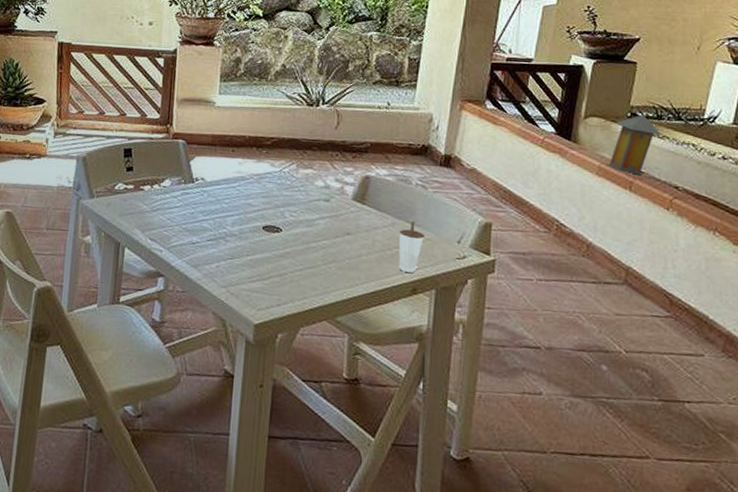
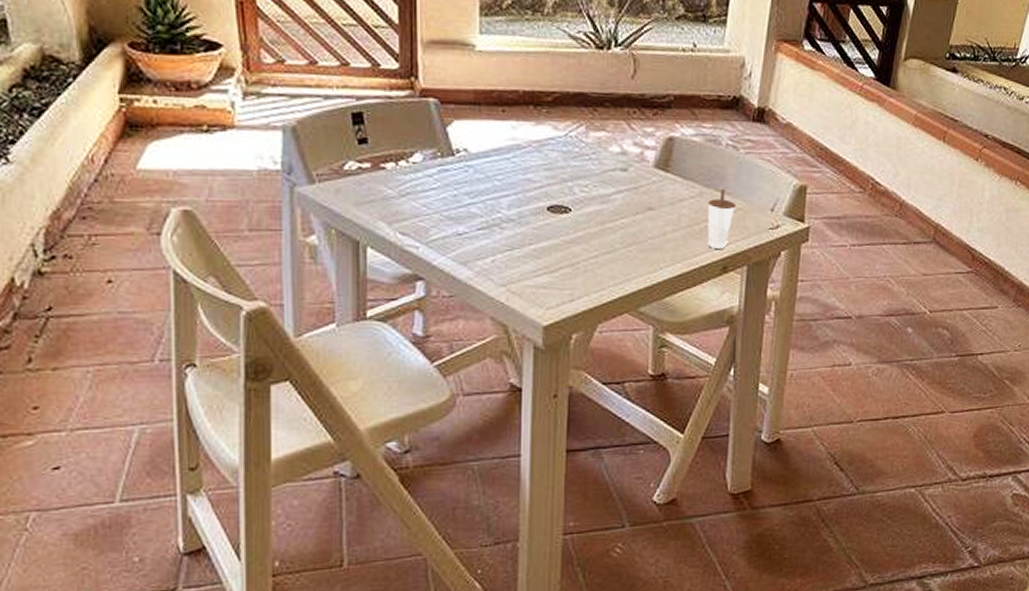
lantern: present [607,115,662,175] -> none [923,55,977,124]

